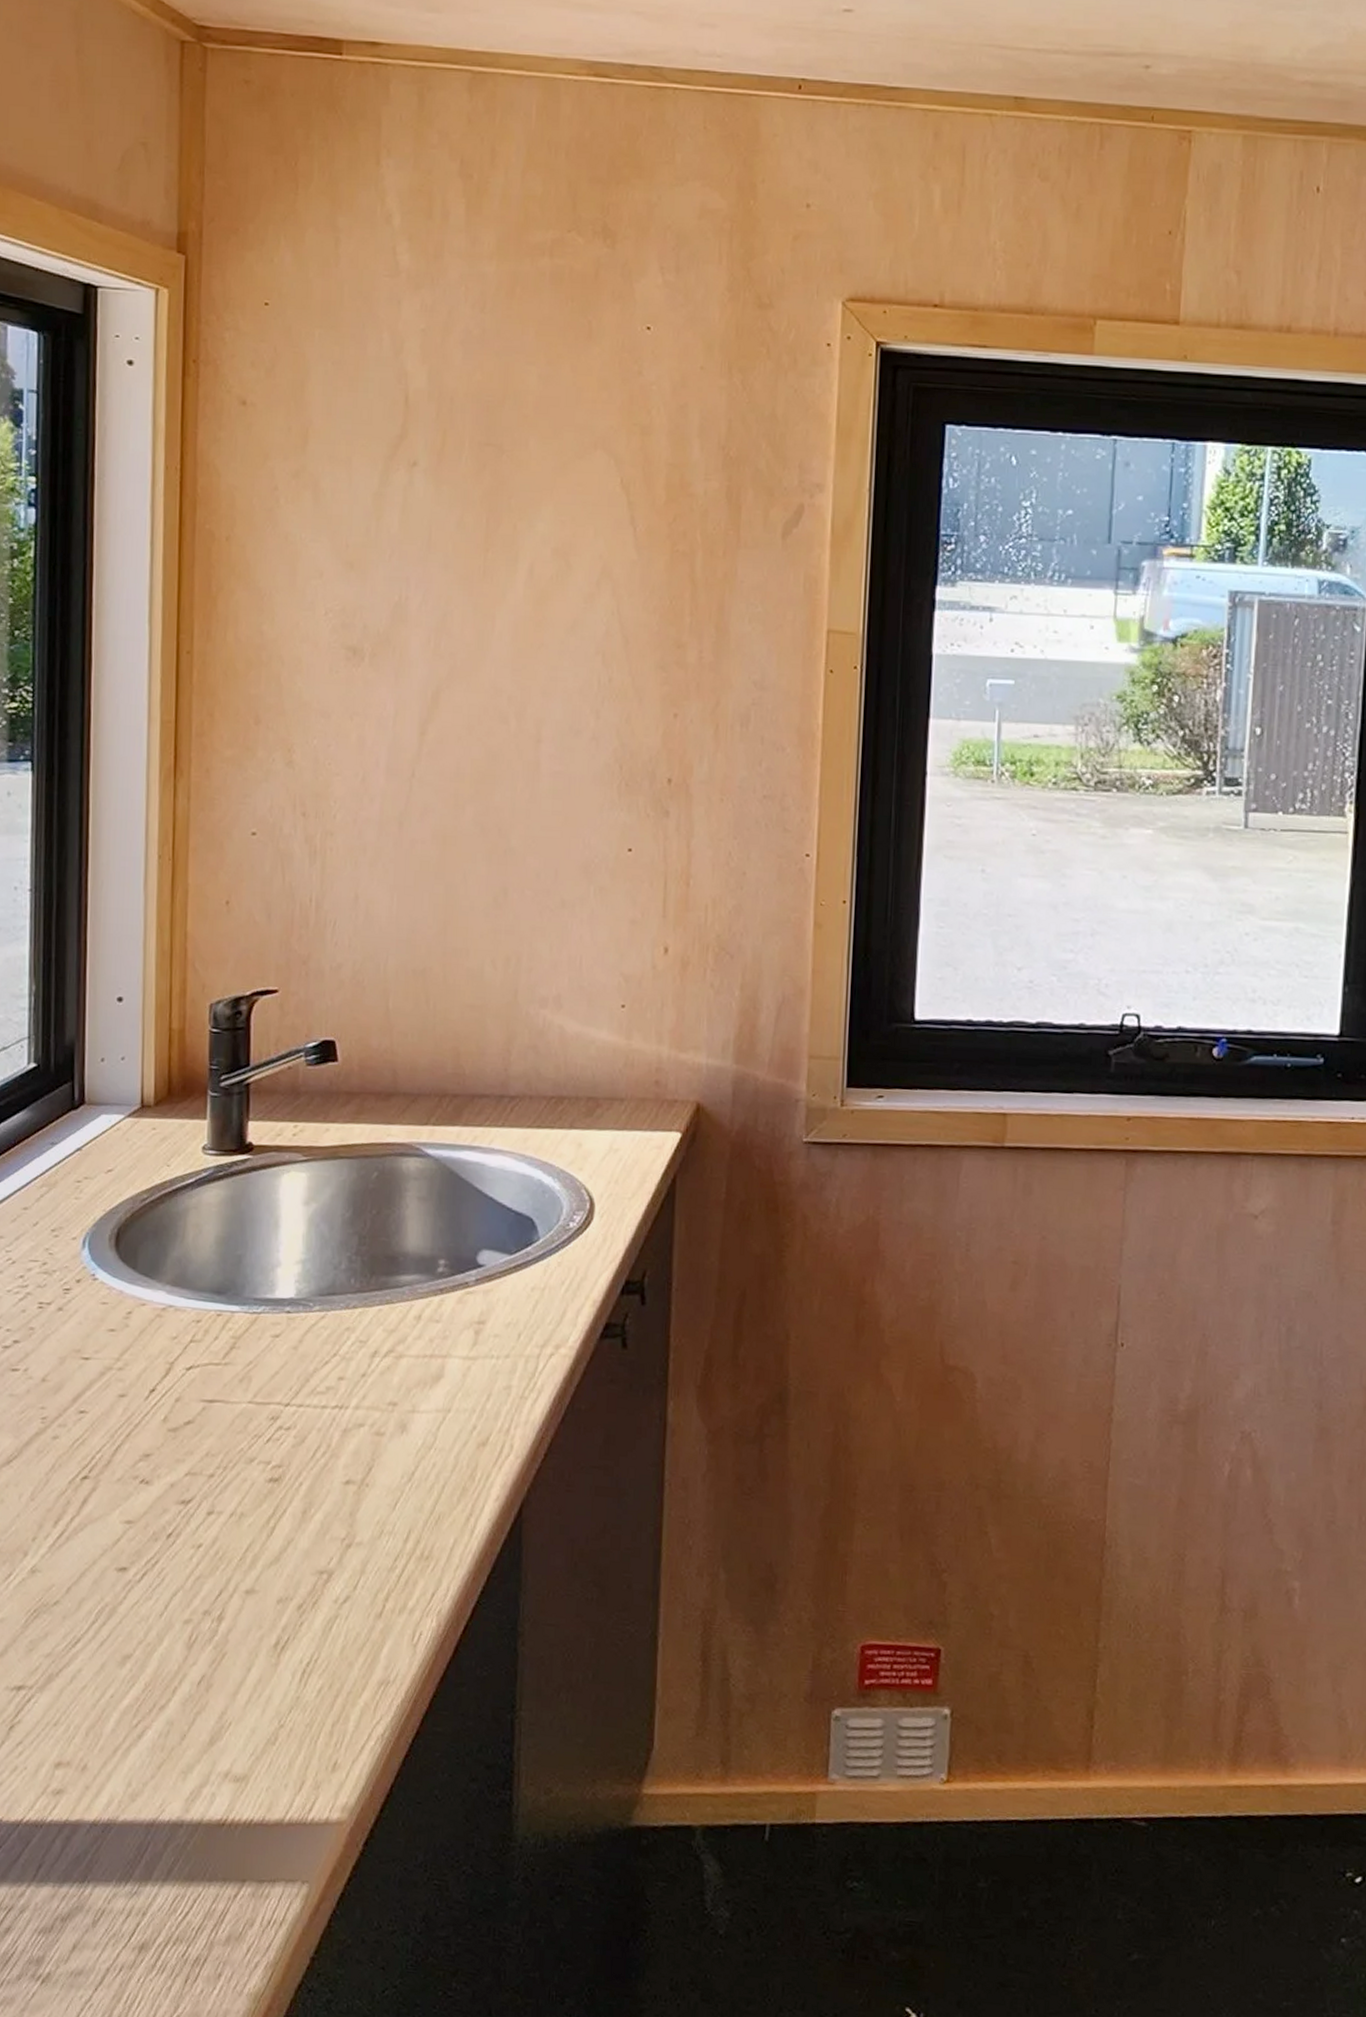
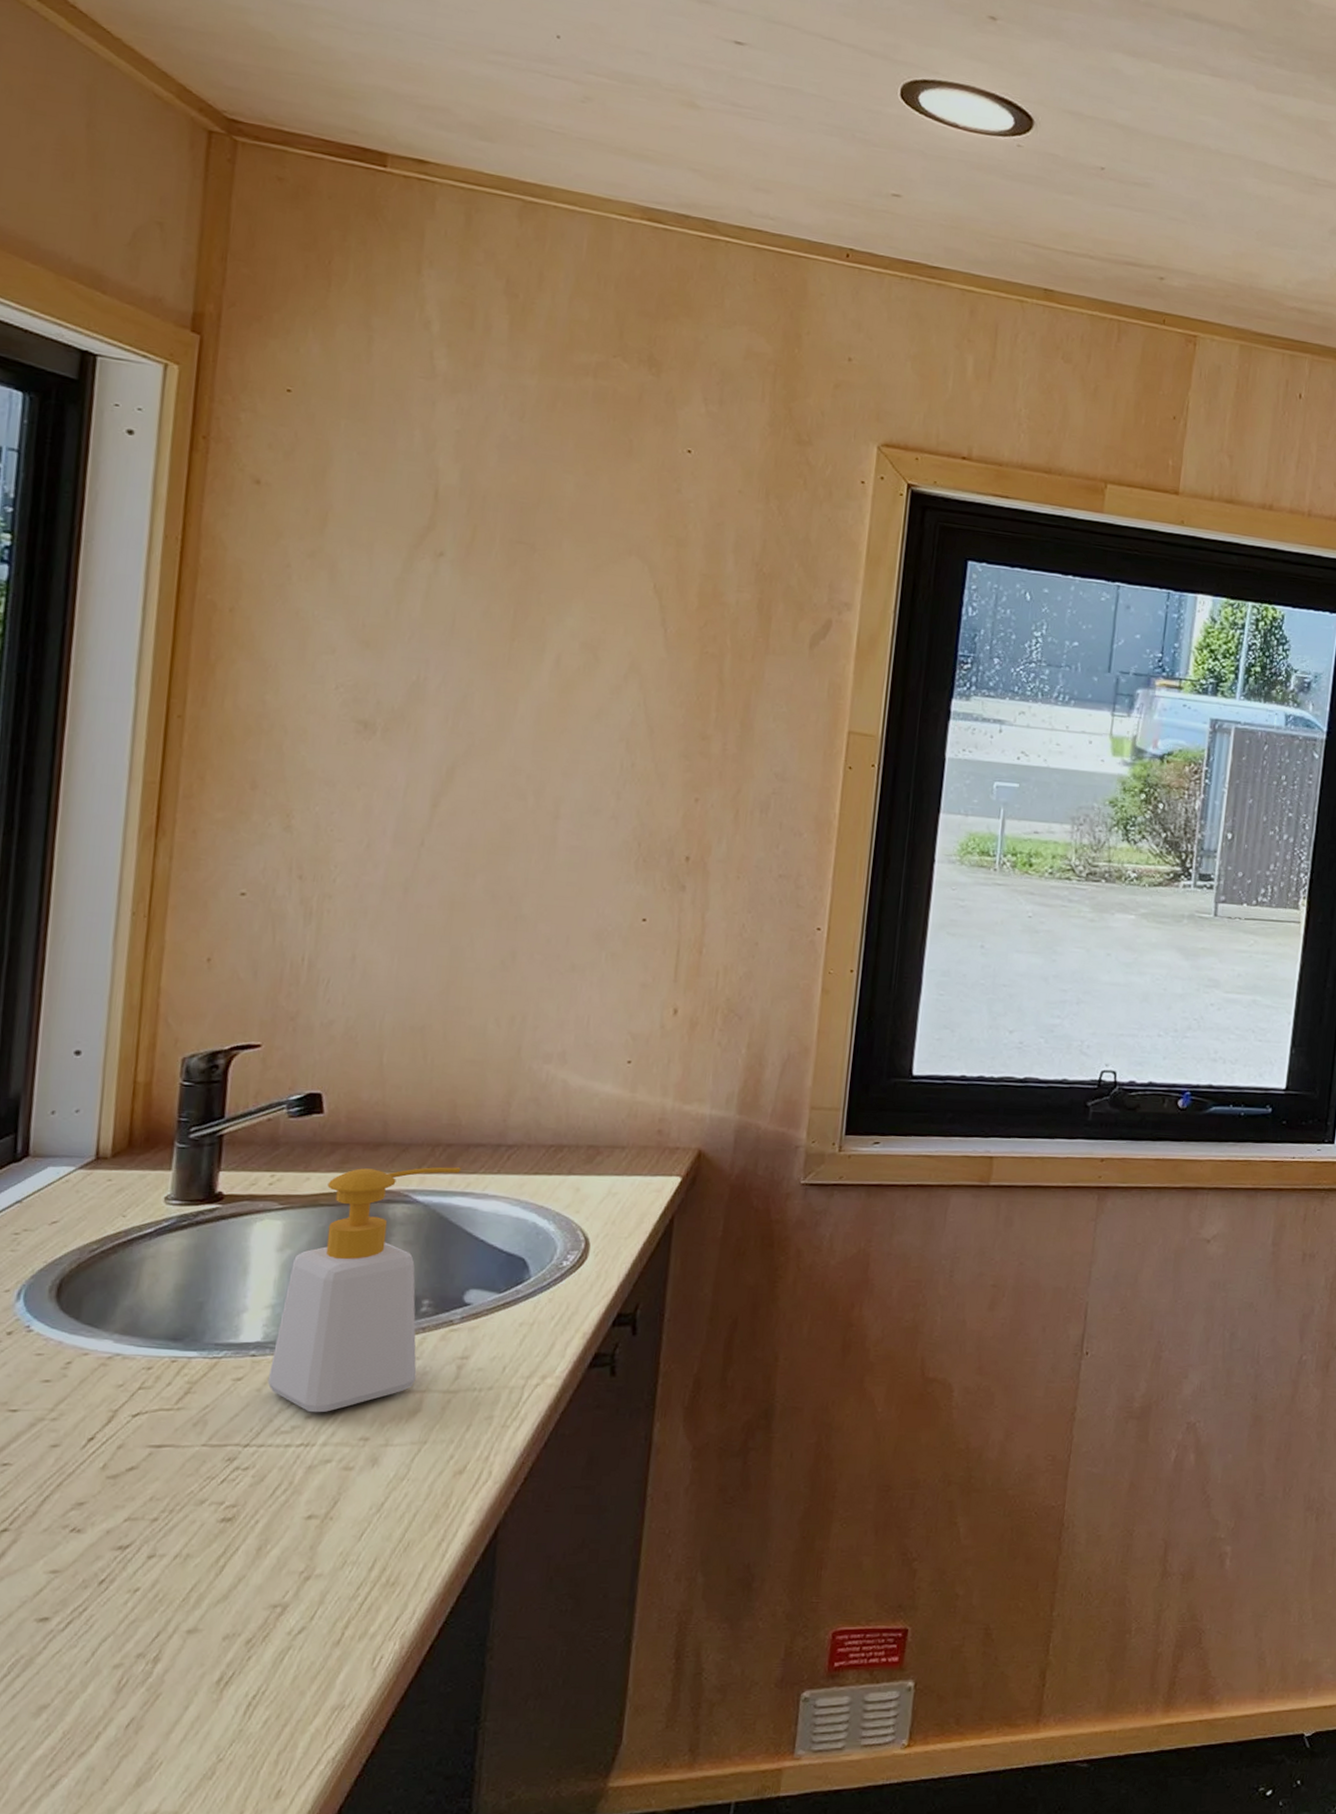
soap bottle: none [302,1119,467,1374] -> present [267,1167,461,1413]

